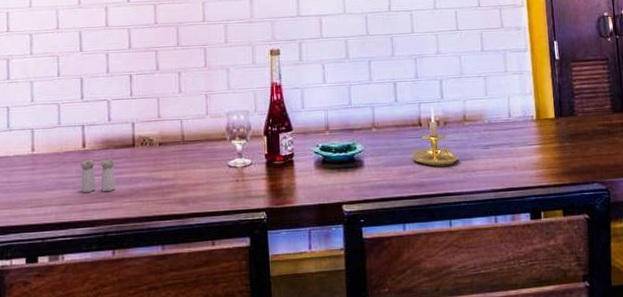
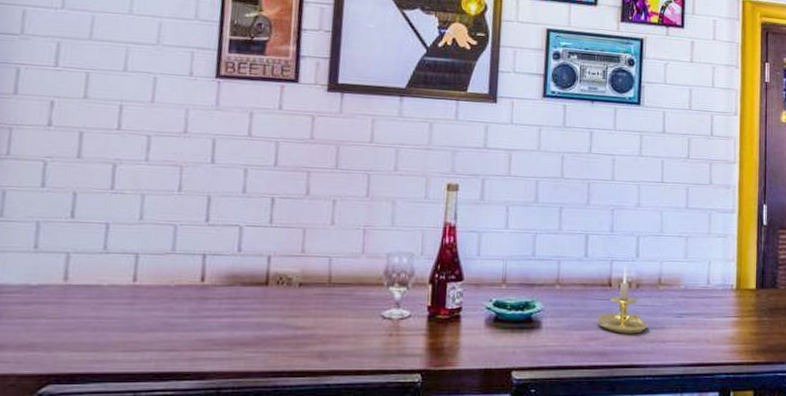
salt and pepper shaker: present [80,158,115,192] -> none [192,296,241,339]

